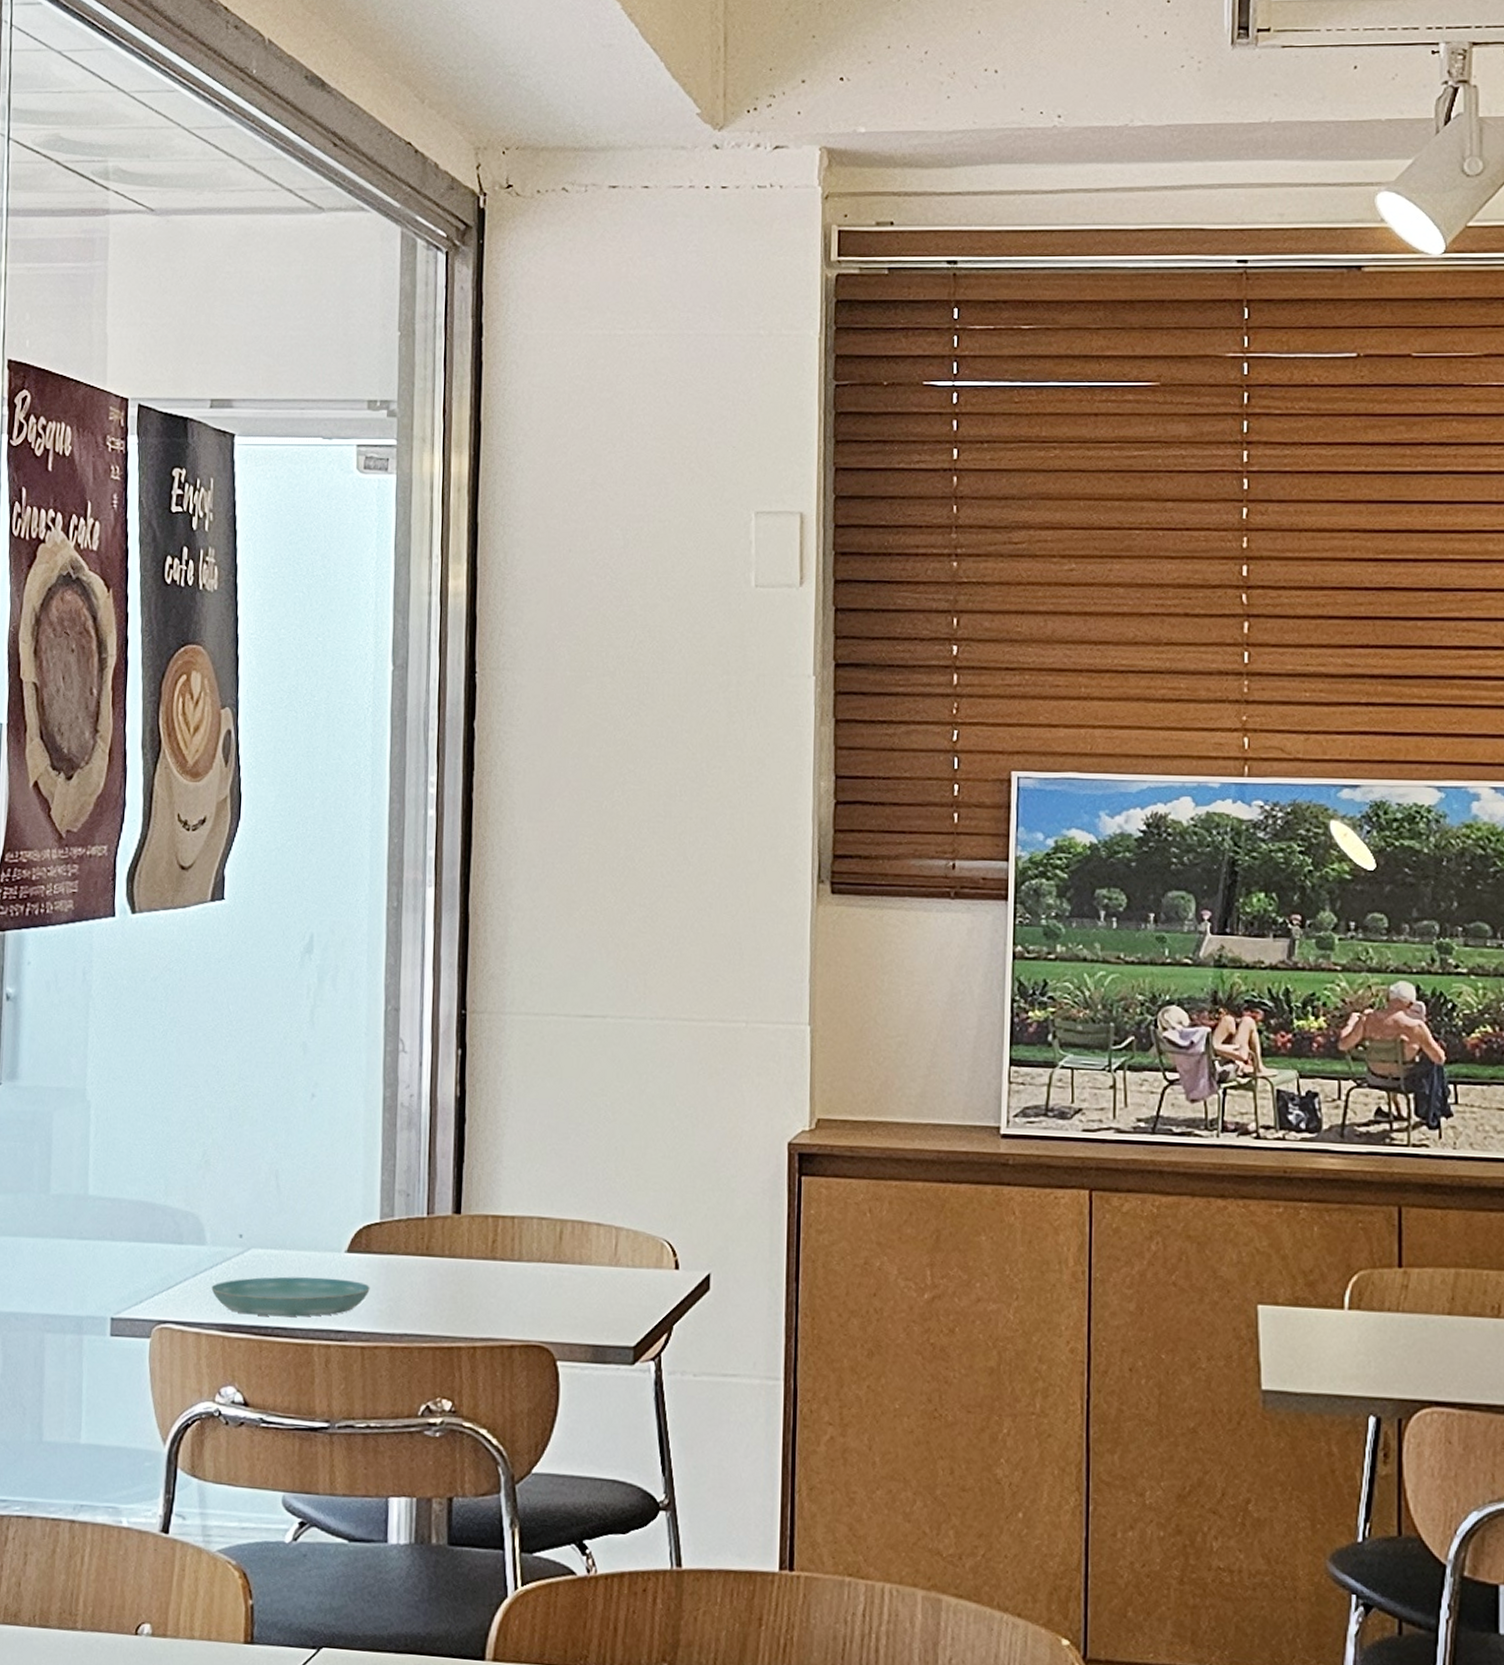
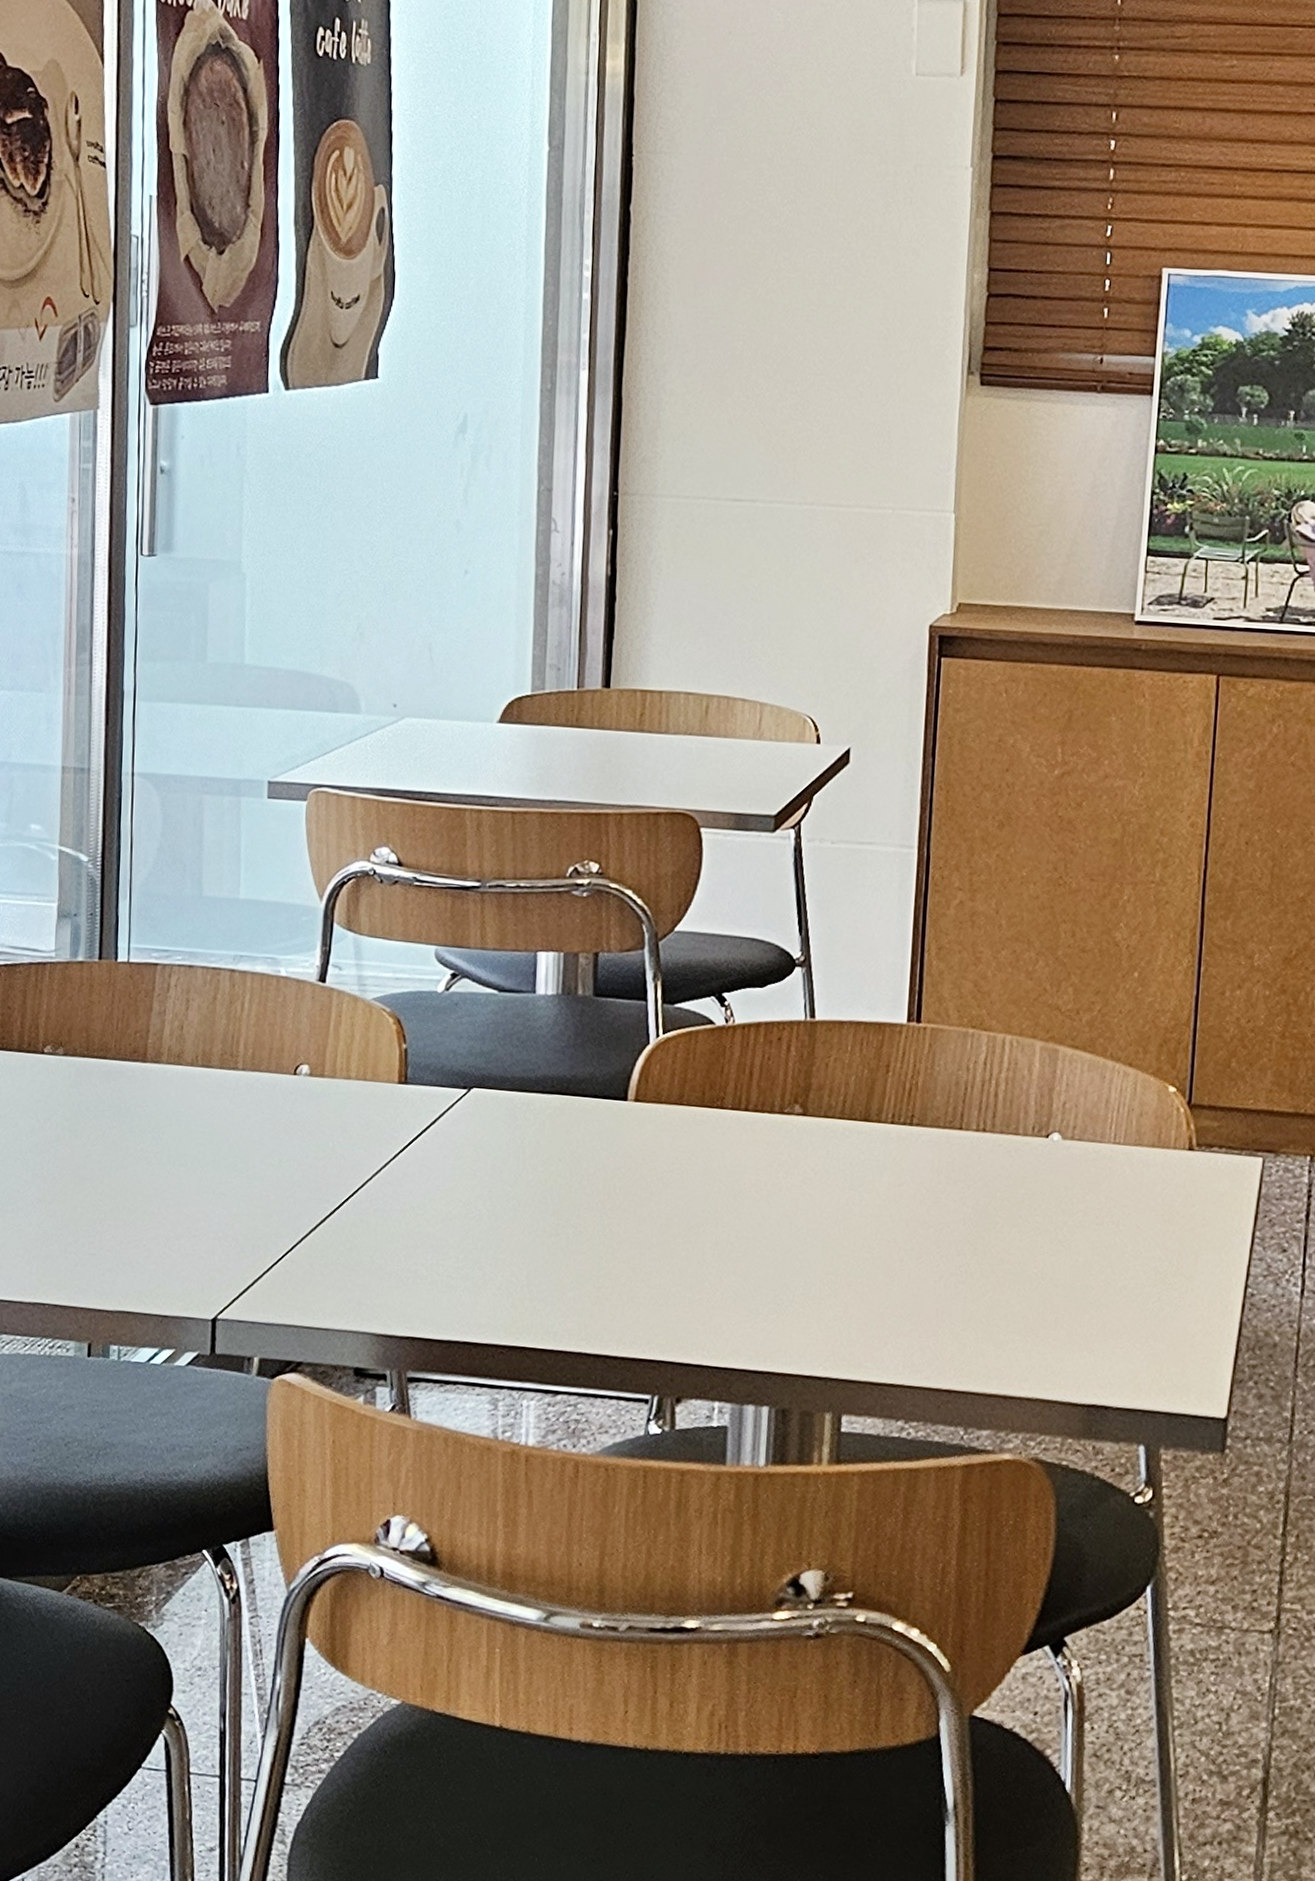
saucer: present [211,1276,370,1317] -> none [366,745,521,783]

